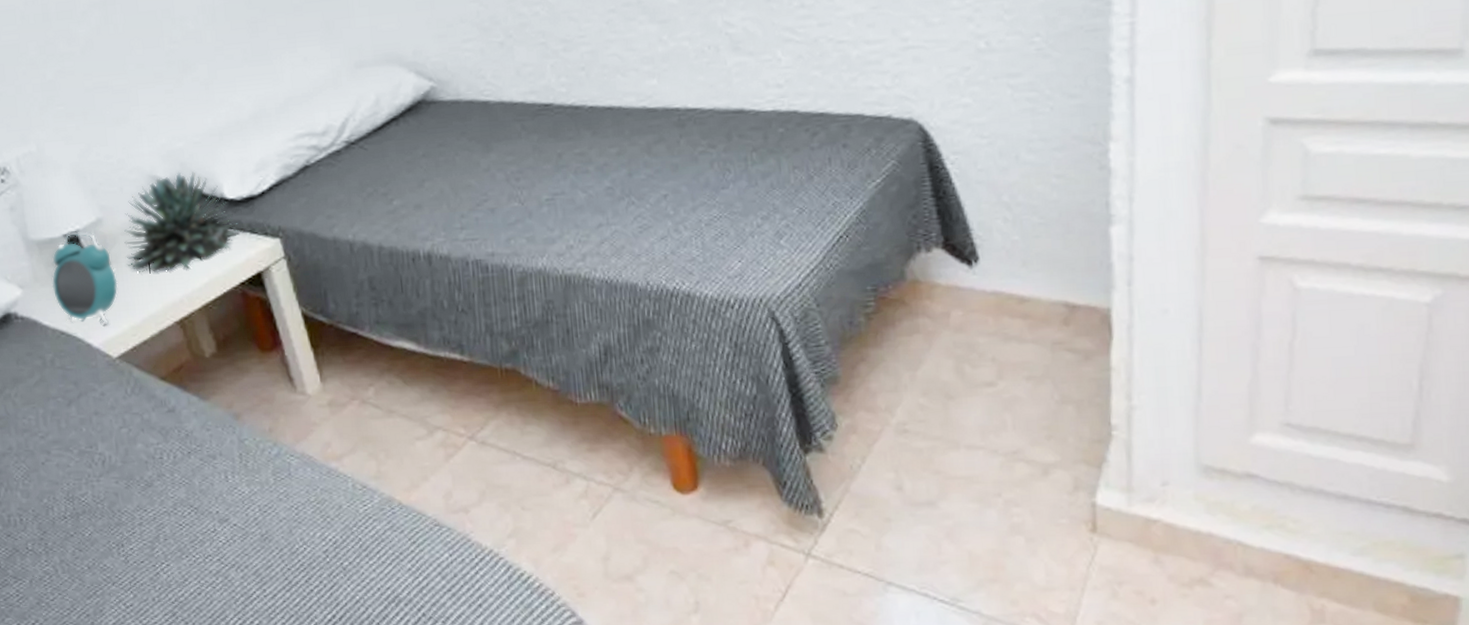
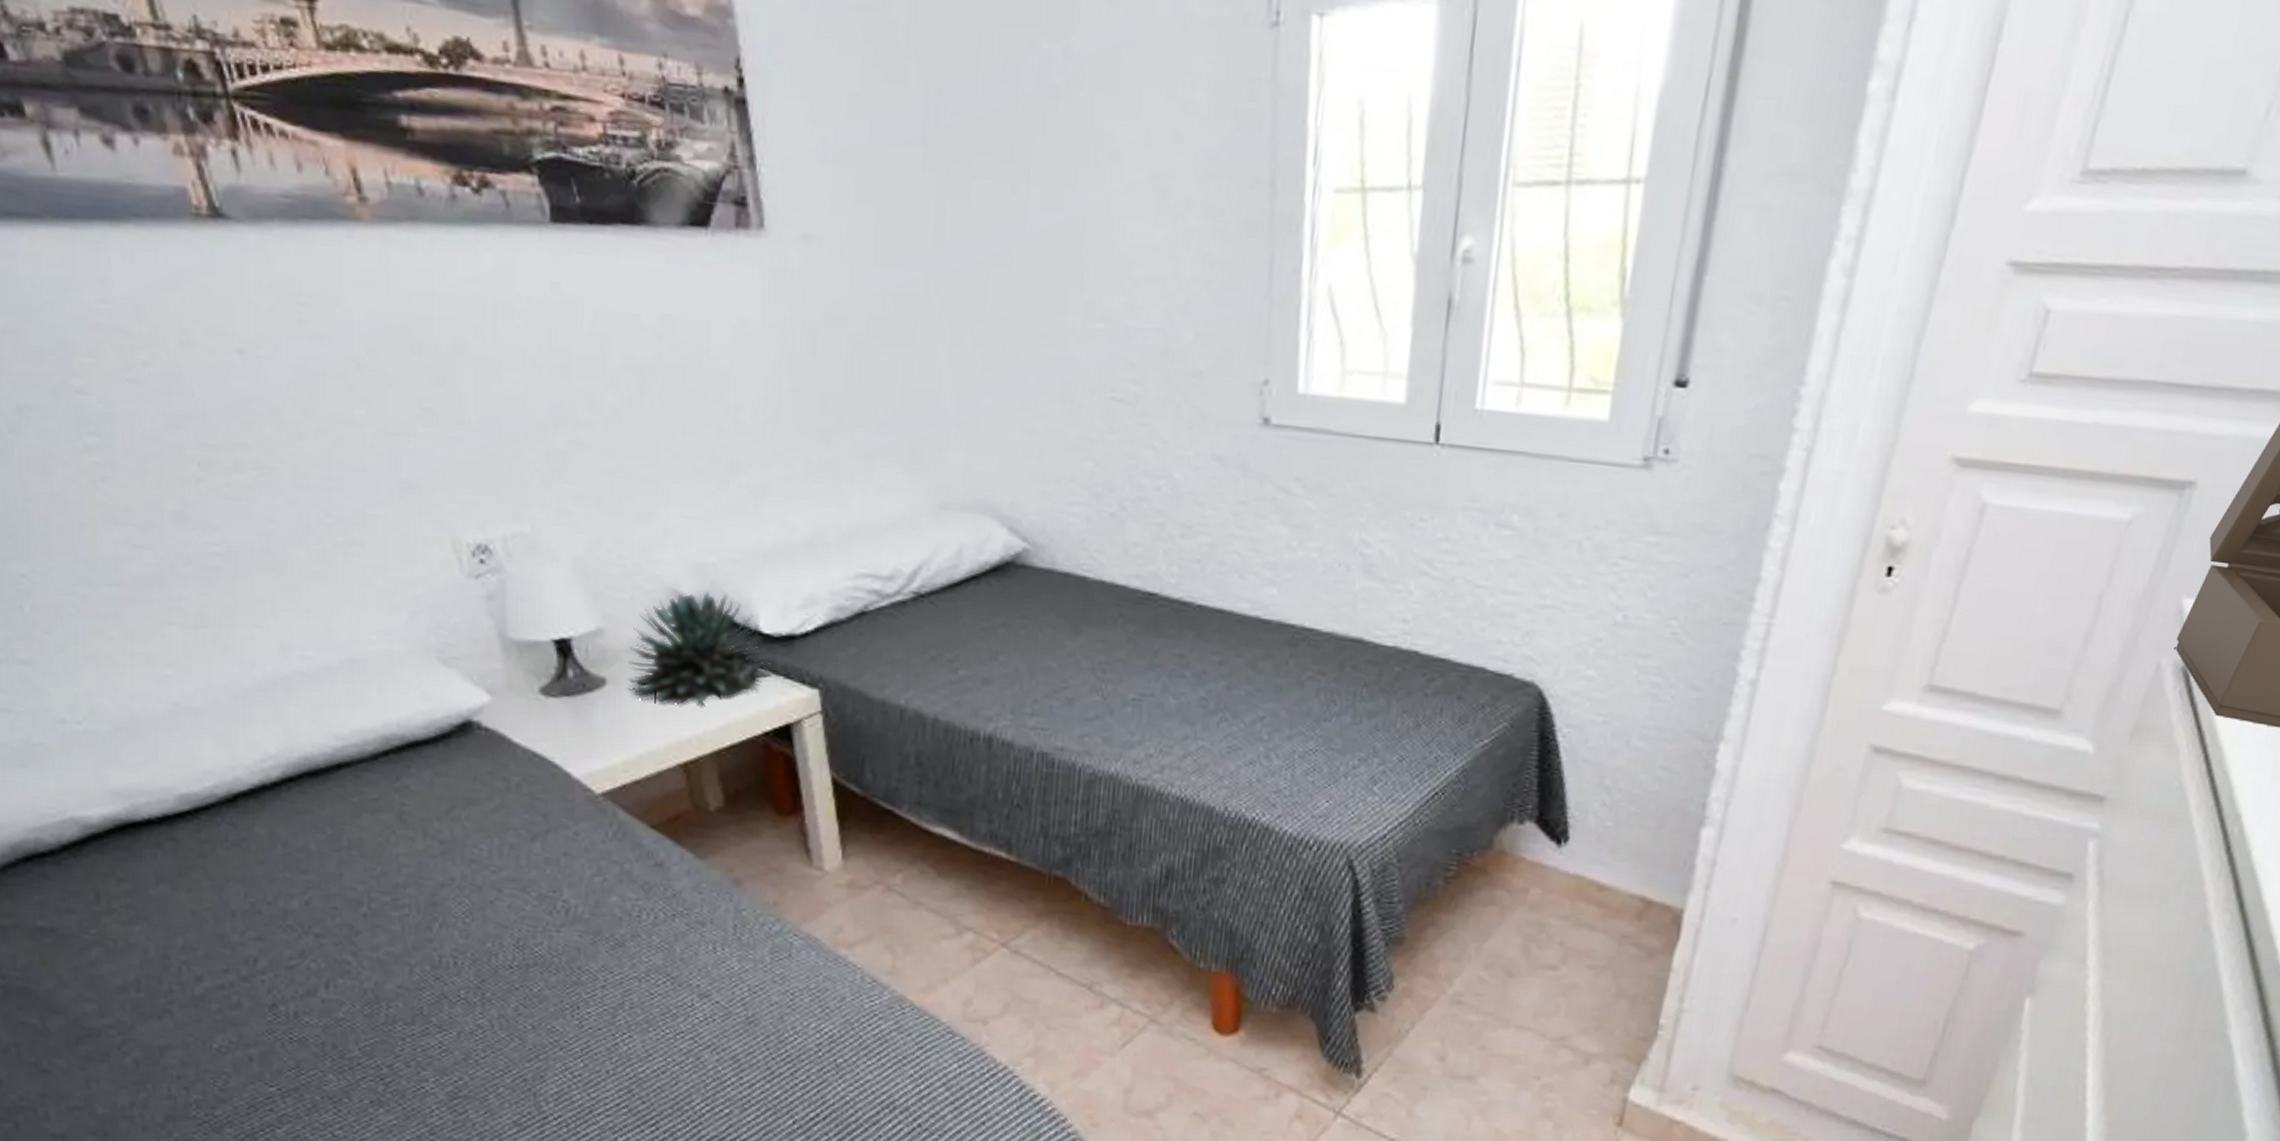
alarm clock: present [52,231,118,325] -> none [531,637,613,755]

